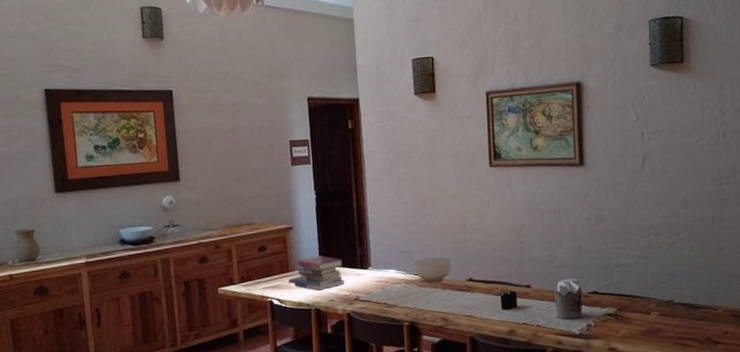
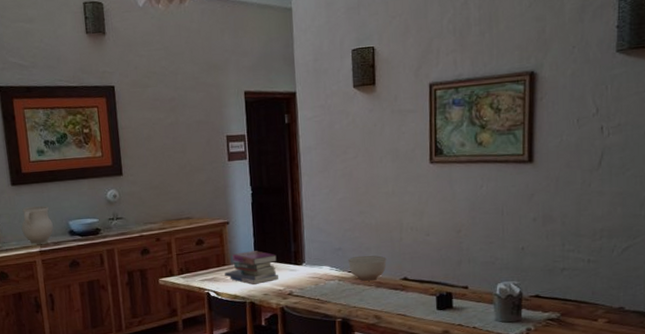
ceramic jug: none [65,213,103,256] -> present [21,205,54,245]

